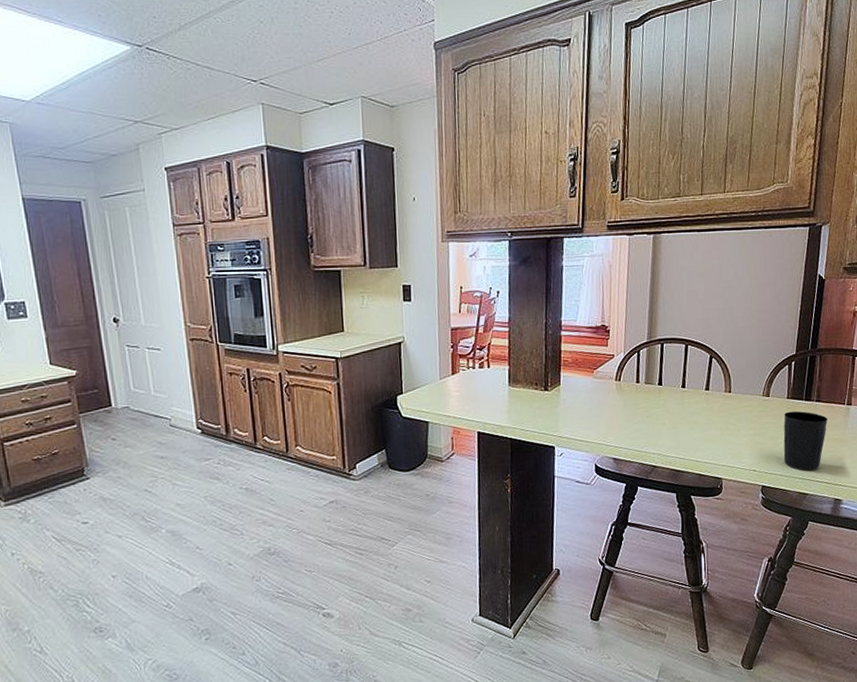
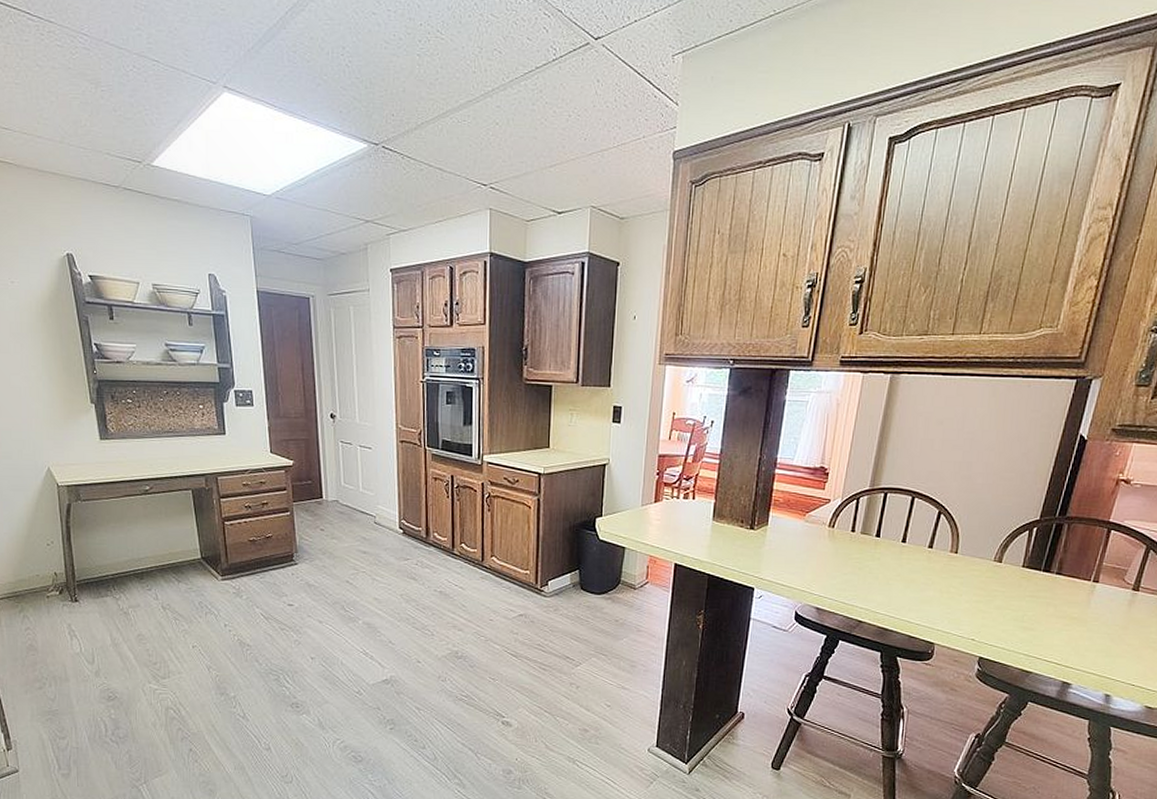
cup: present [783,410,828,471] -> none [1008,581,1067,648]

